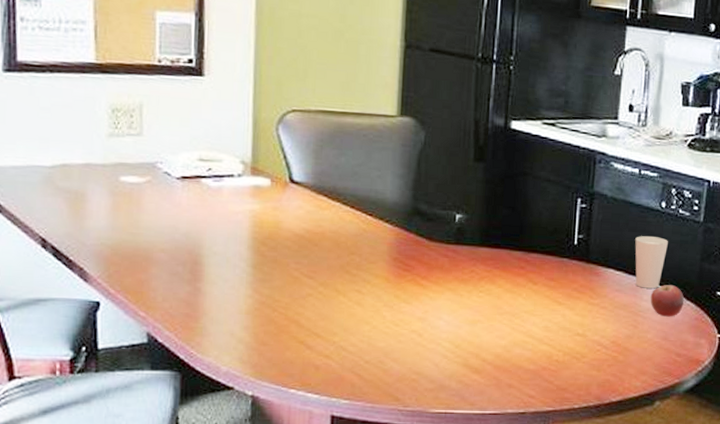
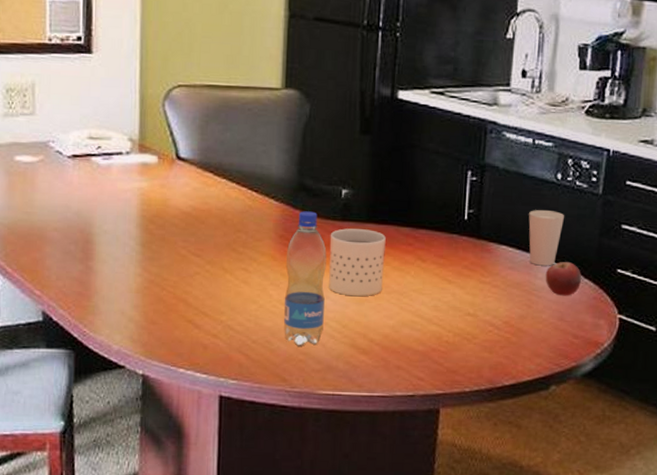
bottle: none [396,234,440,366] -> present [283,211,327,346]
mug: none [442,252,499,318] -> present [328,228,386,297]

